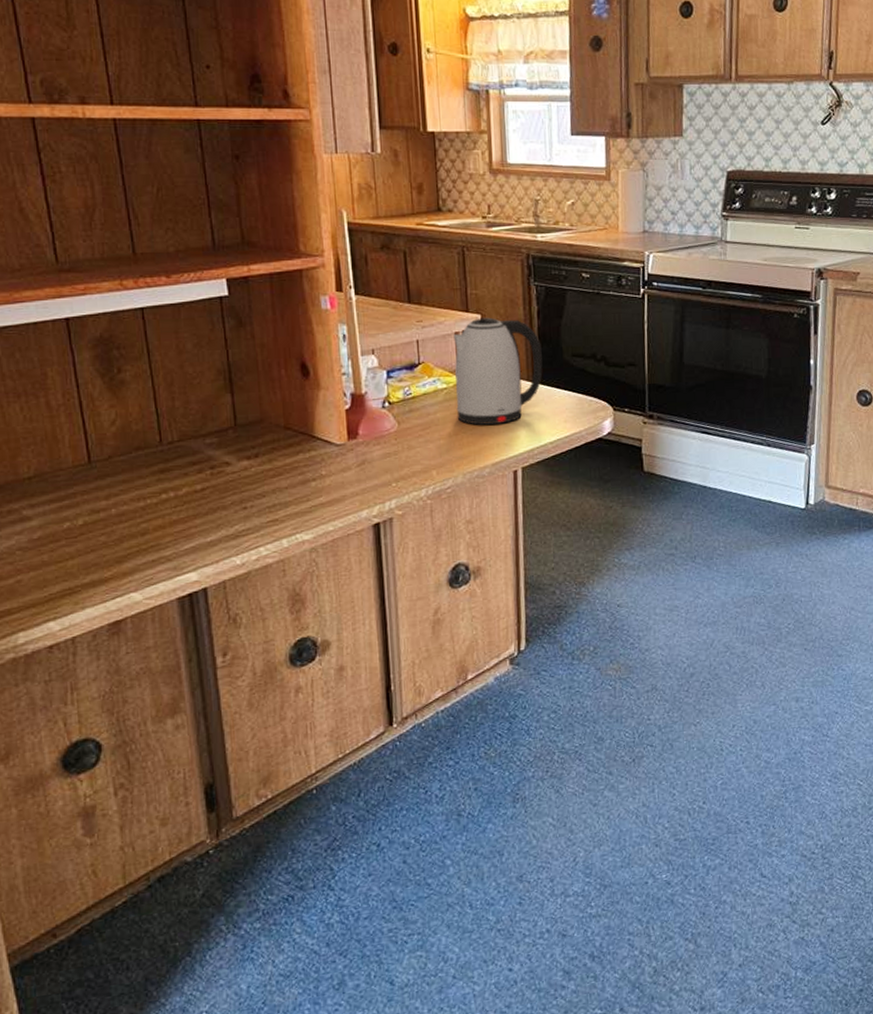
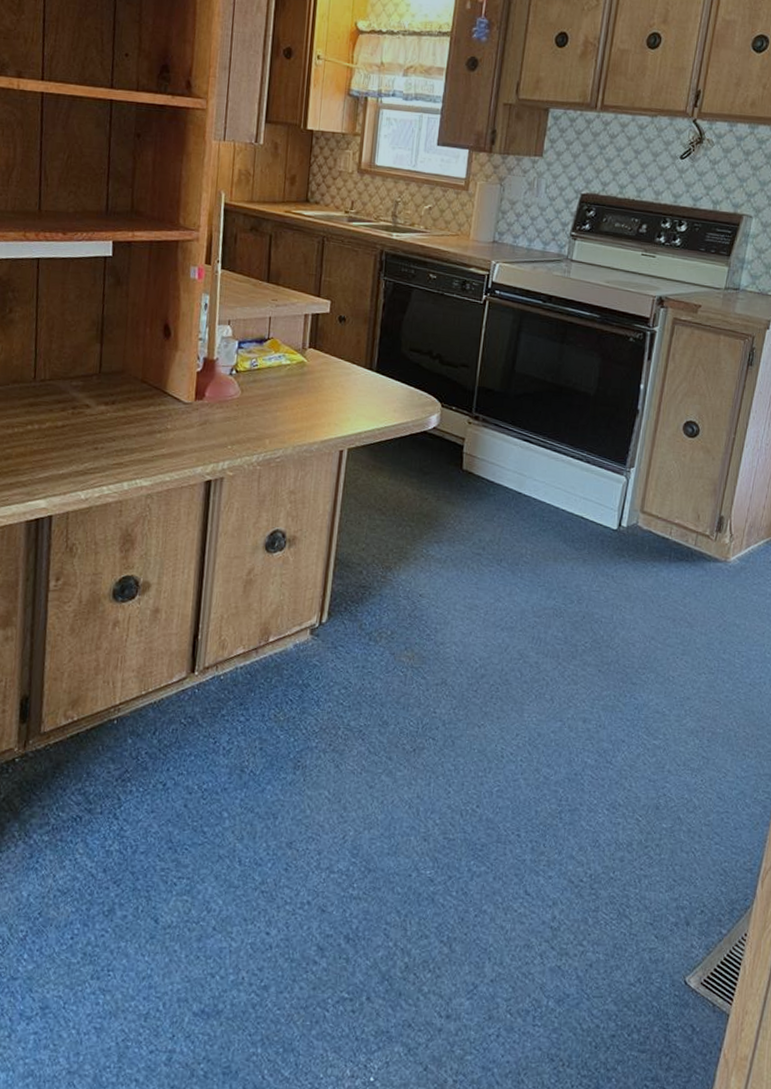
kettle: present [453,317,543,425] -> none [296,303,383,405]

